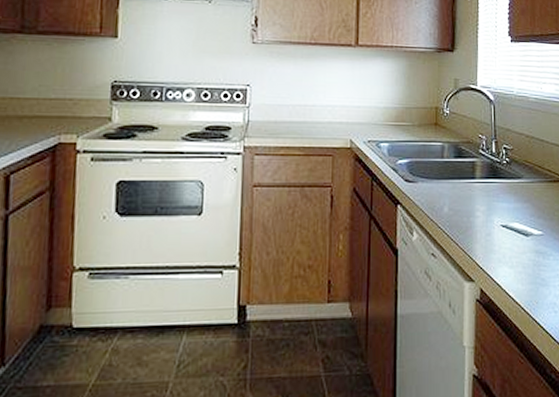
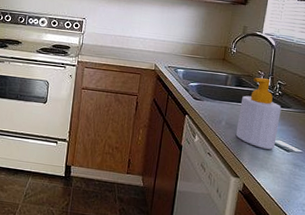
soap bottle: none [462,142,512,237] -> present [235,77,282,150]

